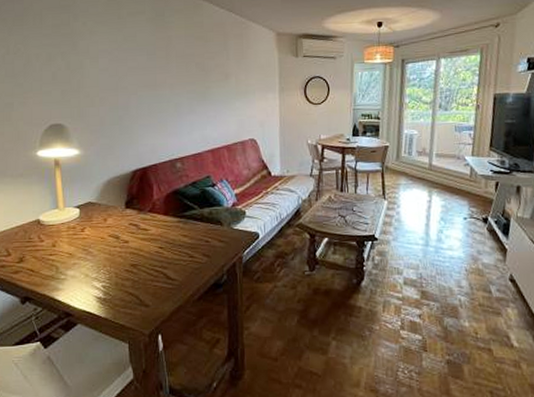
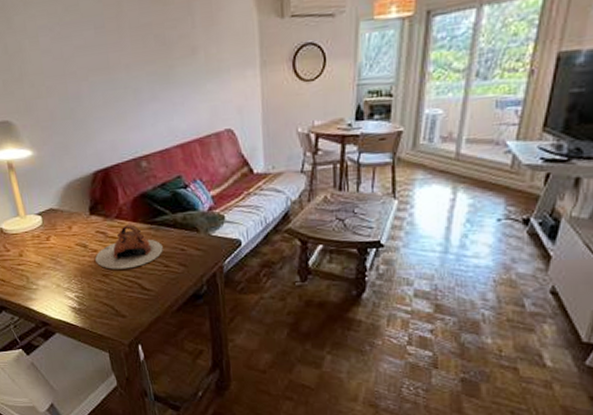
teapot: none [126,217,189,260] -> present [95,224,163,269]

